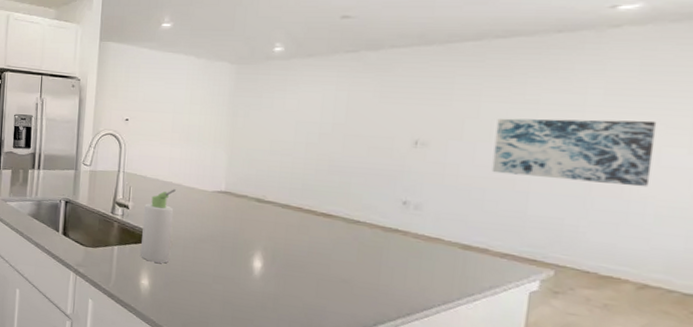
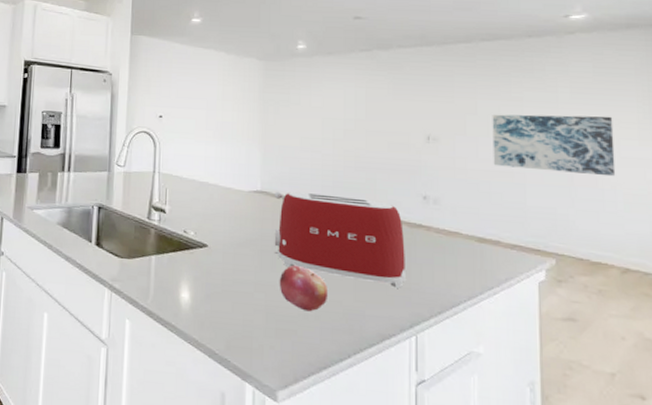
bottle: present [141,189,176,264] -> none [180,190,213,273]
toaster: none [235,192,377,289] -> present [274,191,405,288]
fruit: none [238,261,289,304] -> present [279,265,329,312]

